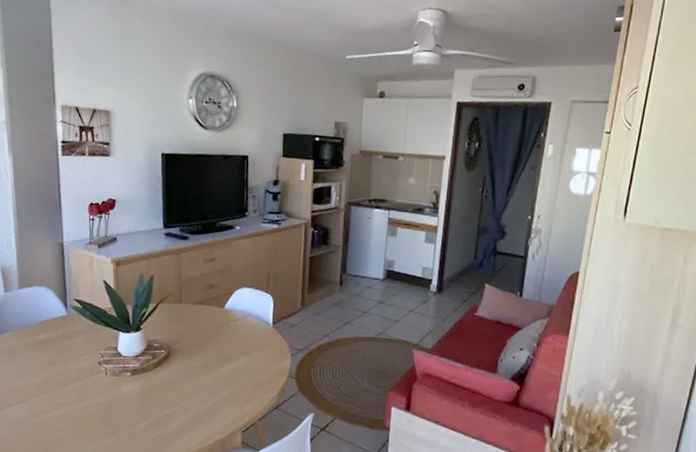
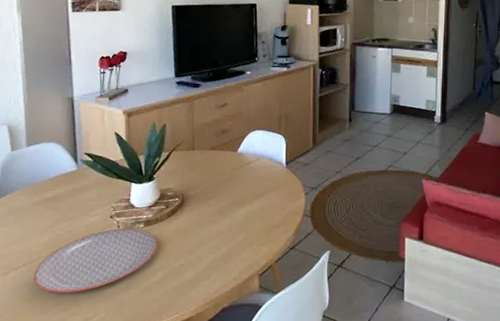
plate: none [26,375,144,433] -> present [33,228,158,293]

